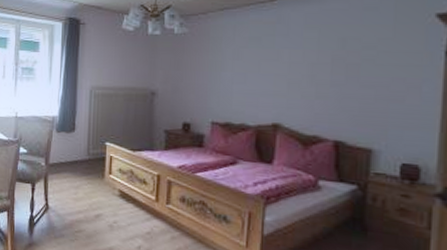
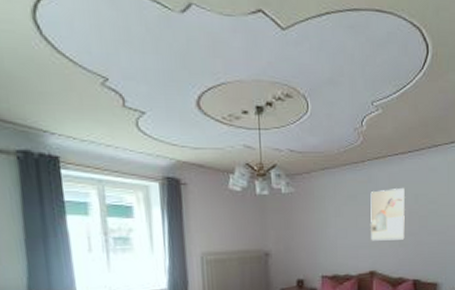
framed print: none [277,29,327,91] -> present [370,187,405,241]

